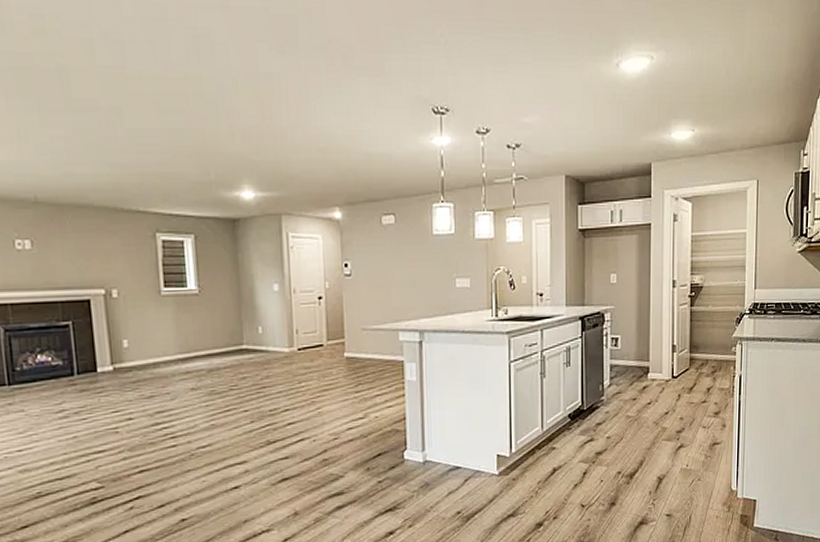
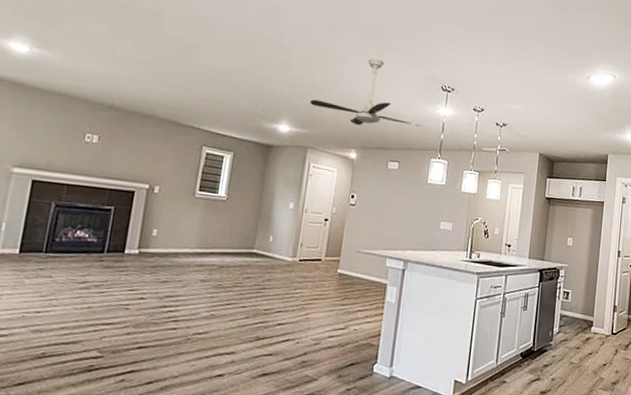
ceiling fan: none [273,84,416,176] -> present [310,57,423,127]

